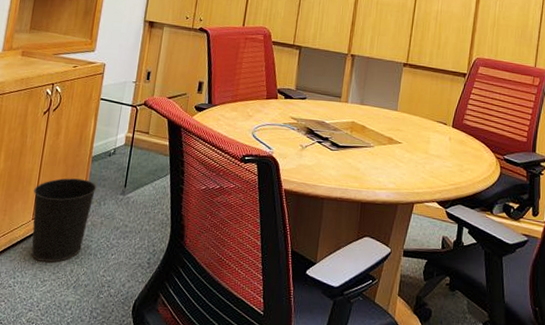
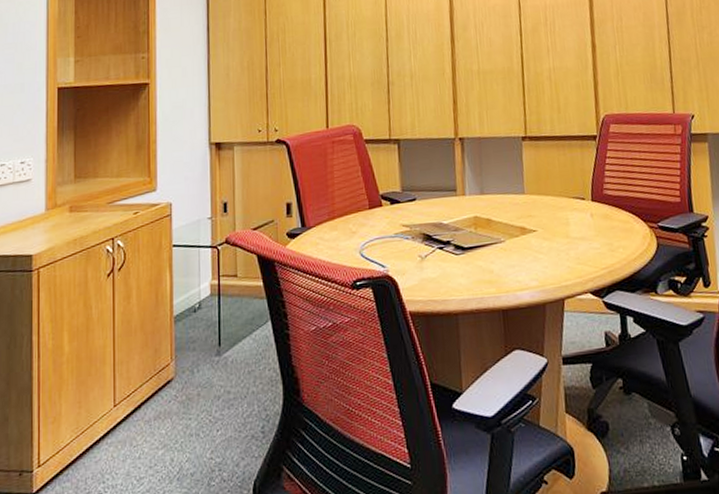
wastebasket: present [31,178,97,263] -> none [110,345,186,456]

